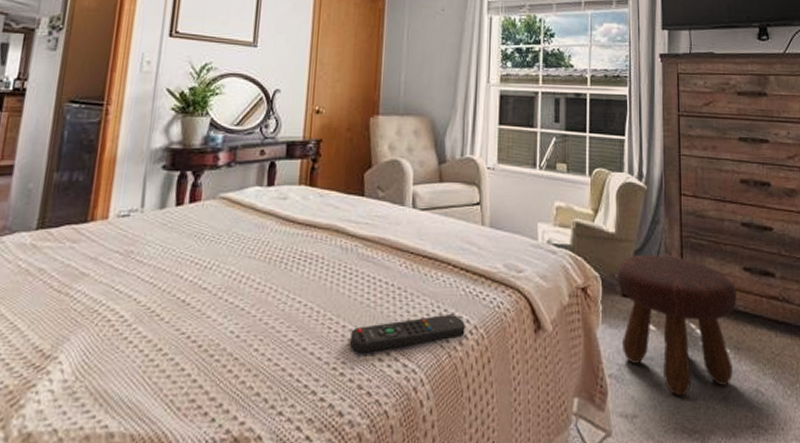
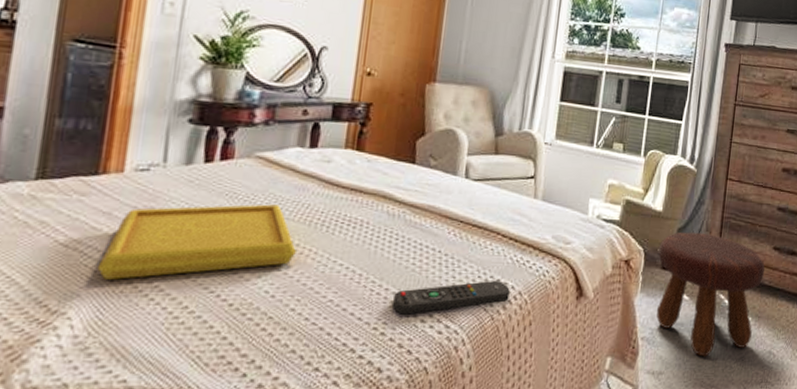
serving tray: none [84,243,258,323] -> present [97,204,296,280]

